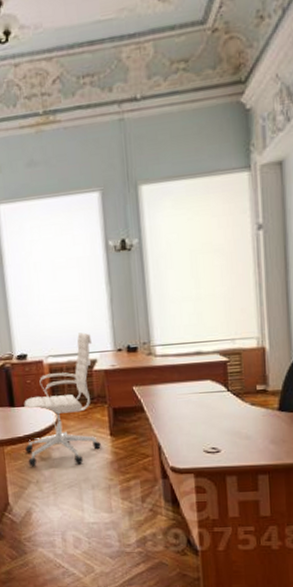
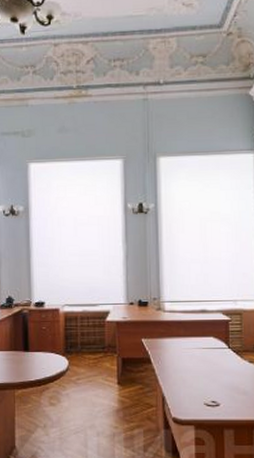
chair: present [24,332,101,467] -> none [35,285,108,411]

